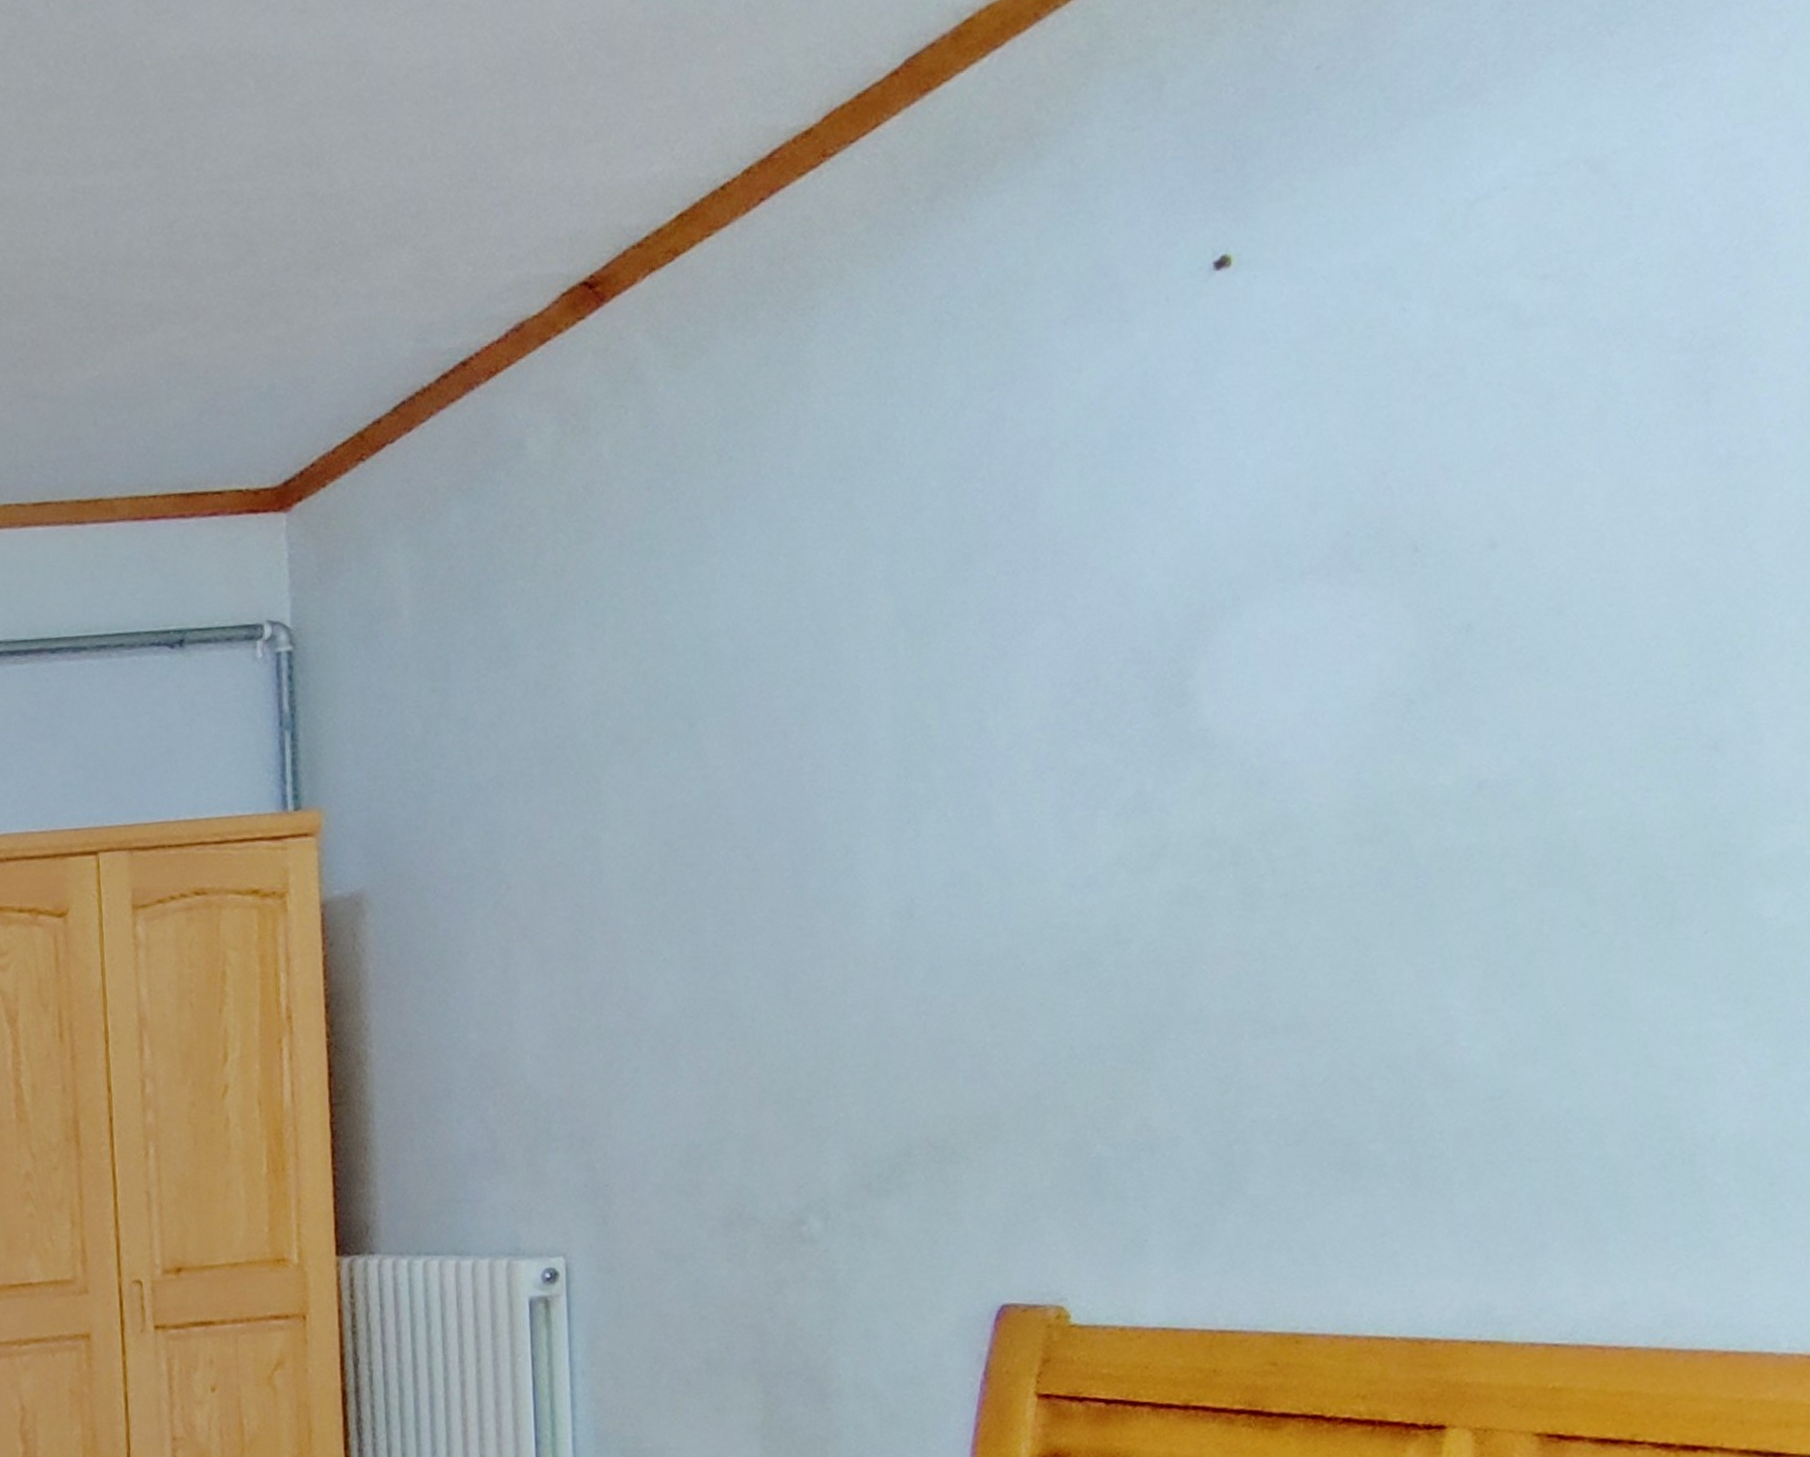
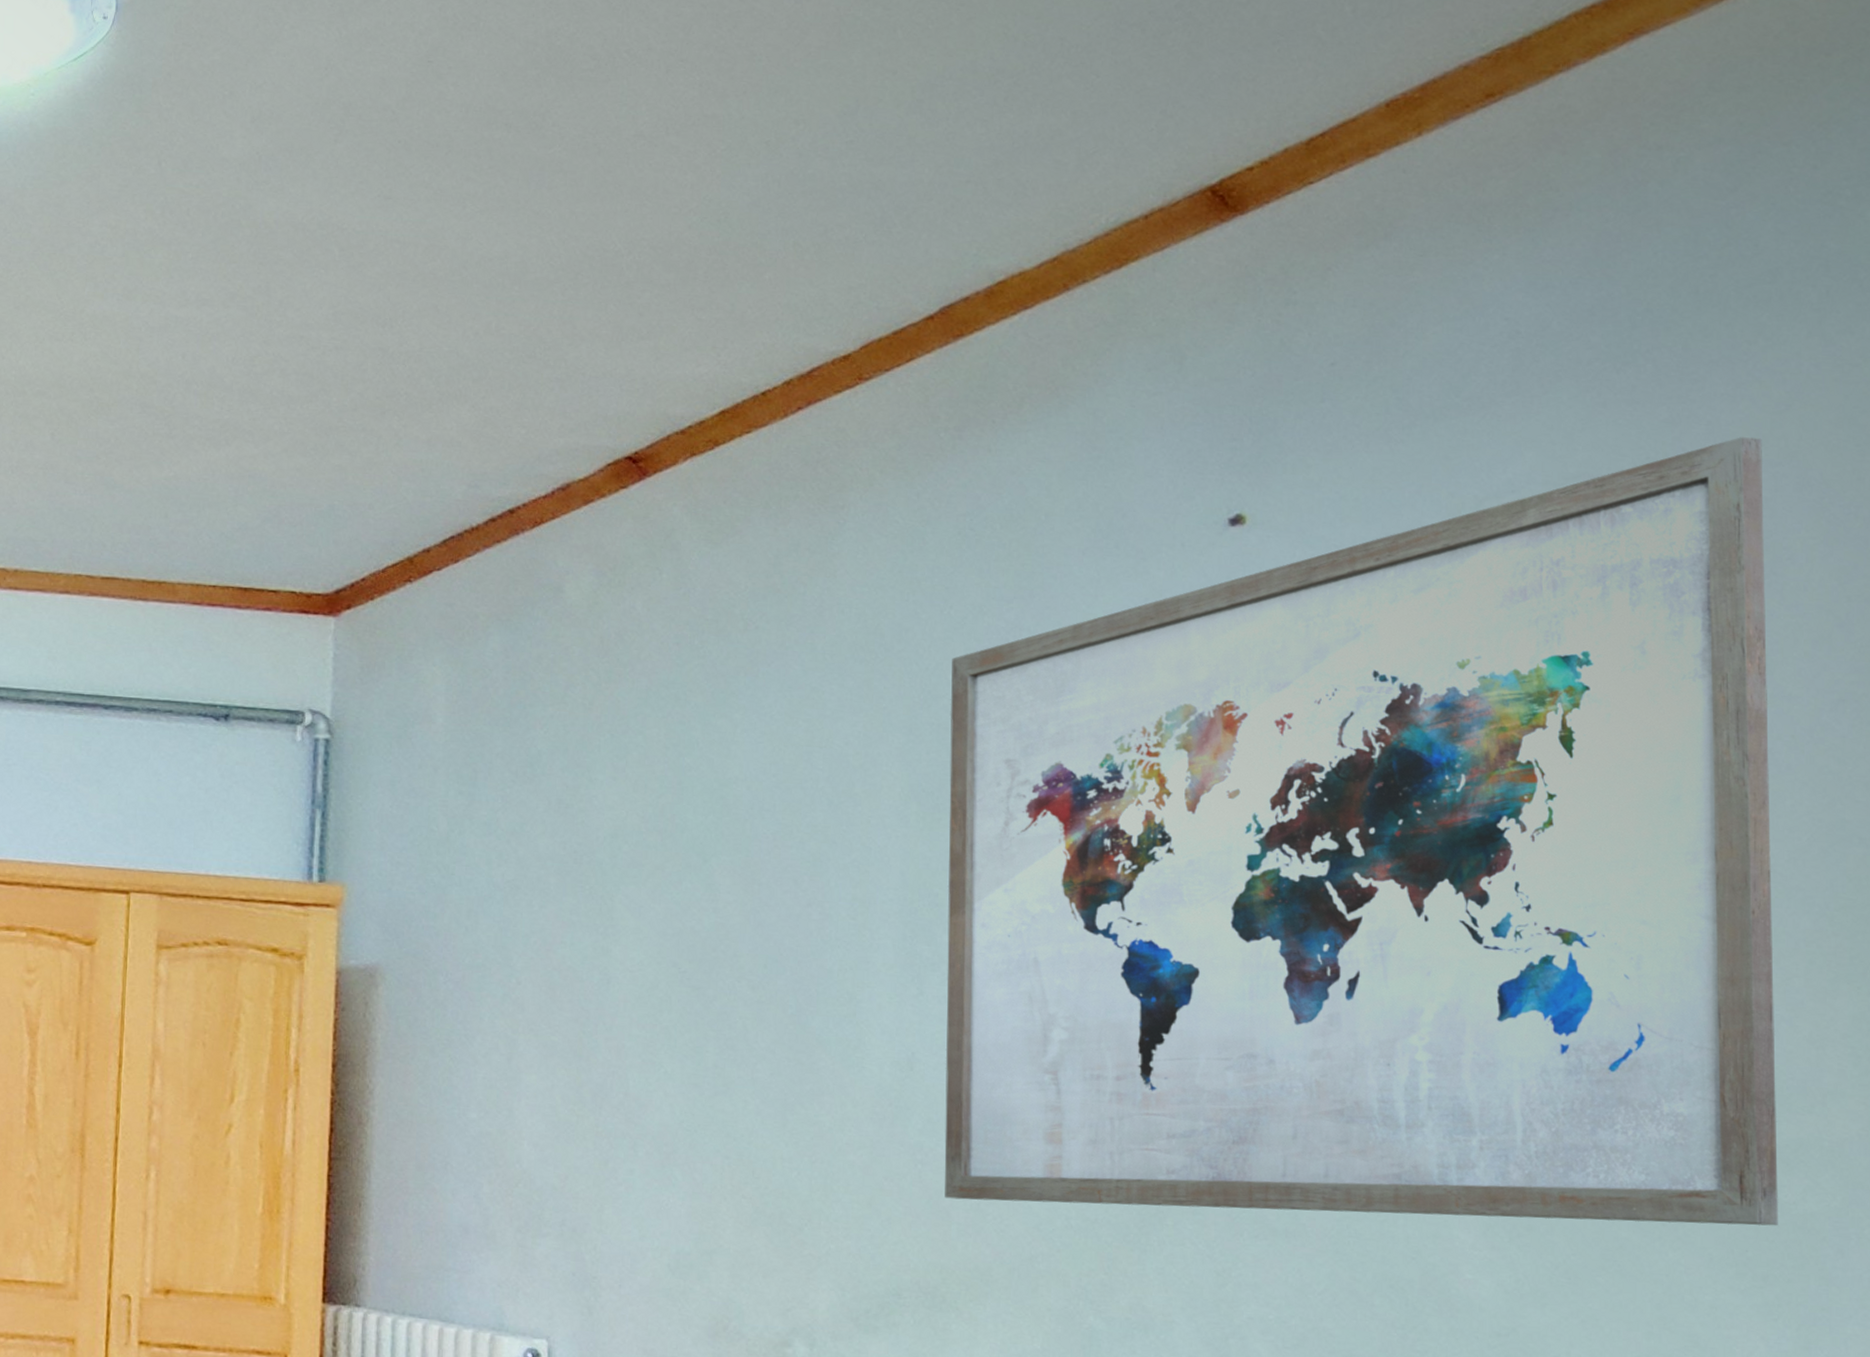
wall art: none [934,90,1761,1047] -> present [944,437,1778,1226]

